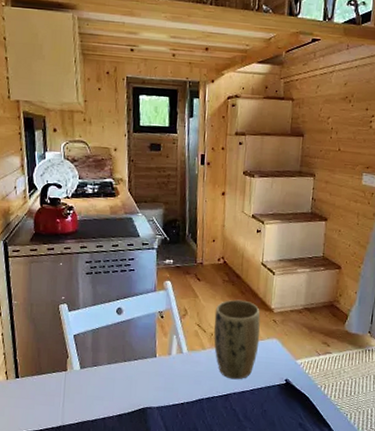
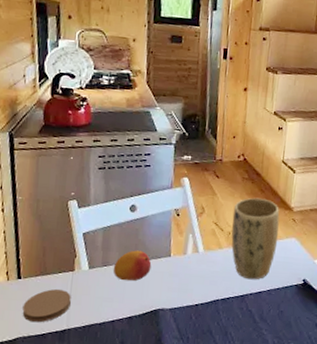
coaster: none [21,388,65,419] -> present [22,289,71,323]
fruit: none [102,351,139,381] -> present [113,250,152,281]

